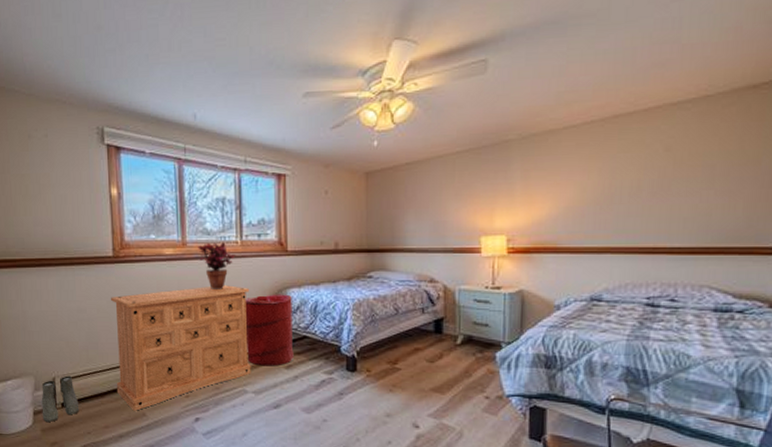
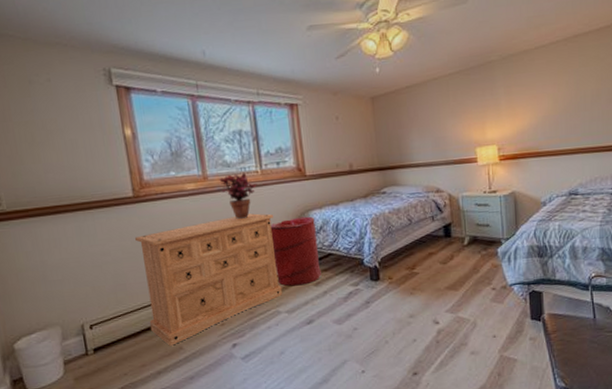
boots: present [41,375,80,423] -> none [69,320,113,371]

